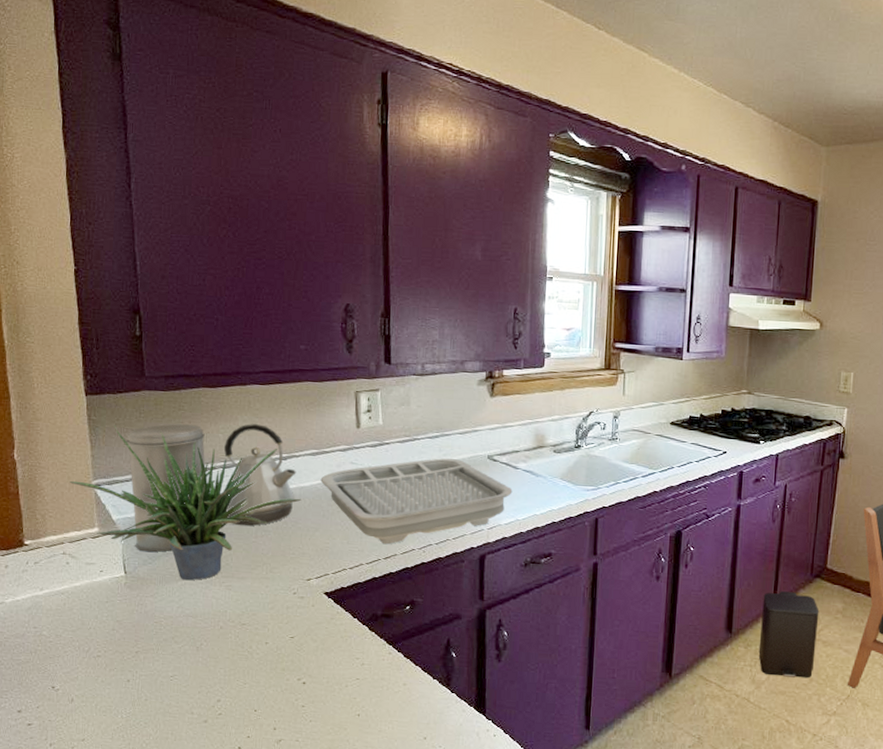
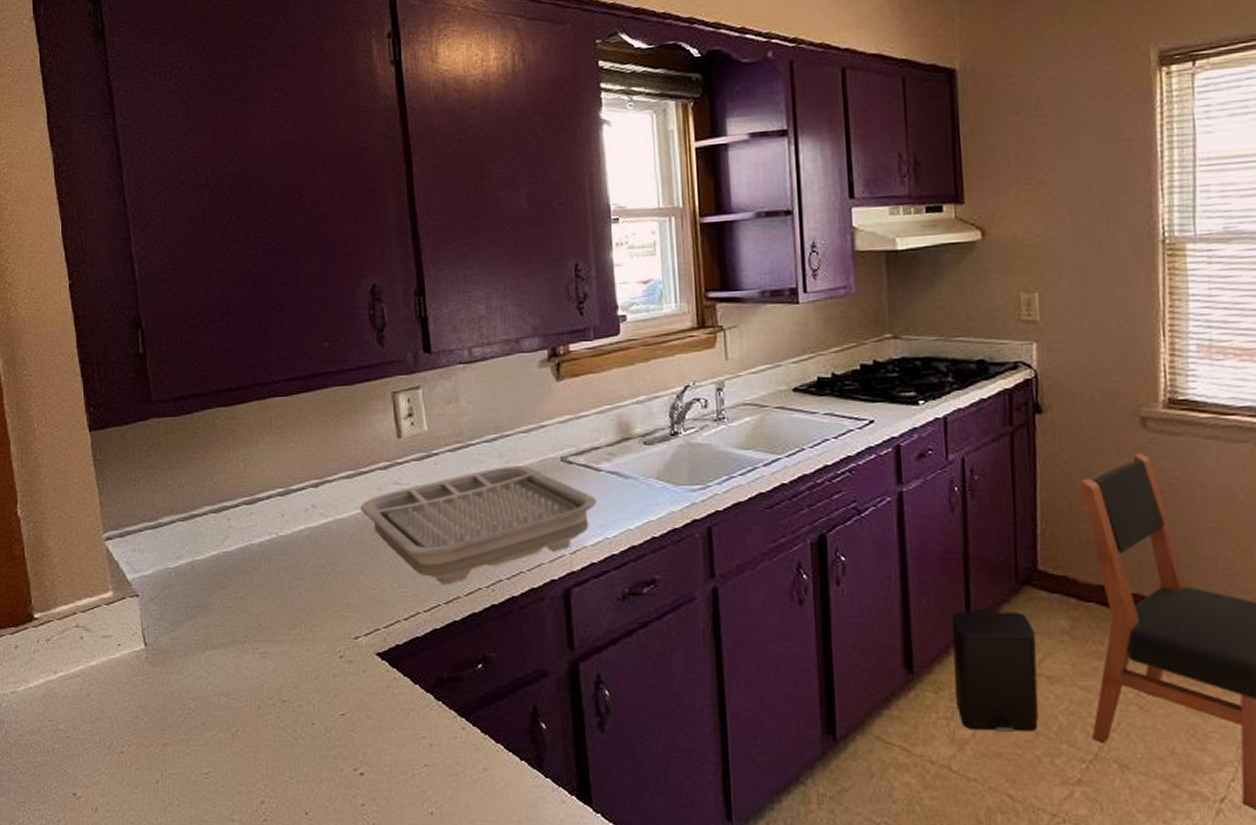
potted plant: present [69,425,301,581] -> none [78,464,340,650]
canister: present [126,424,205,552] -> none [136,454,225,617]
kettle: present [223,424,297,526] -> none [245,446,333,575]

